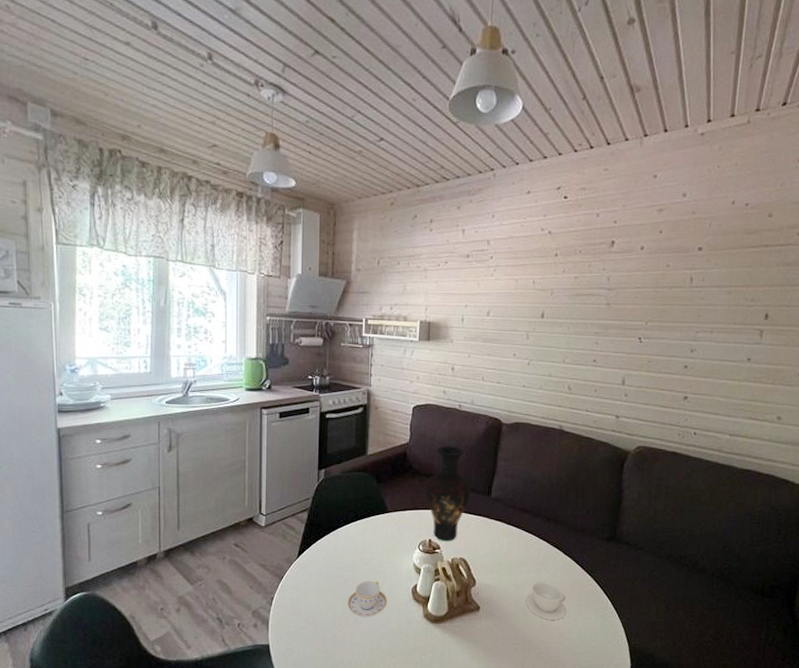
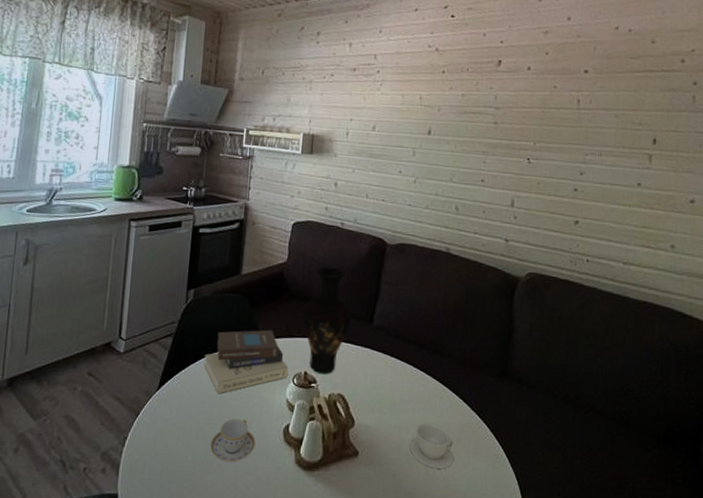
books: none [337,503,414,560] -> present [204,329,288,394]

